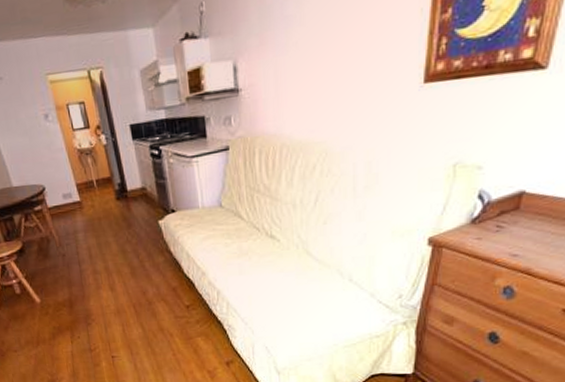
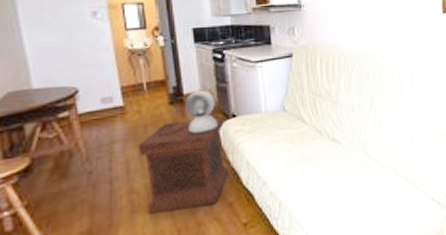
side table: none [96,212,172,290] -> present [139,117,229,213]
table lamp: none [109,186,159,228] -> present [157,89,218,136]

